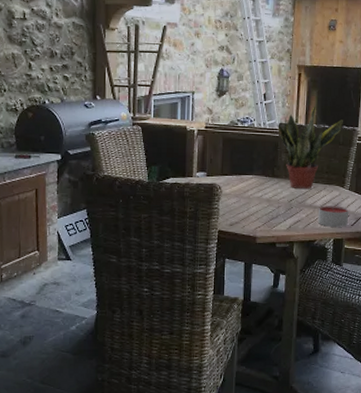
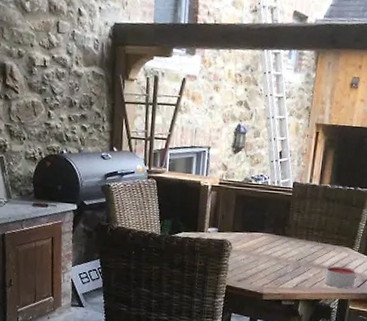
potted plant: present [277,106,344,190] -> none [290,166,359,250]

